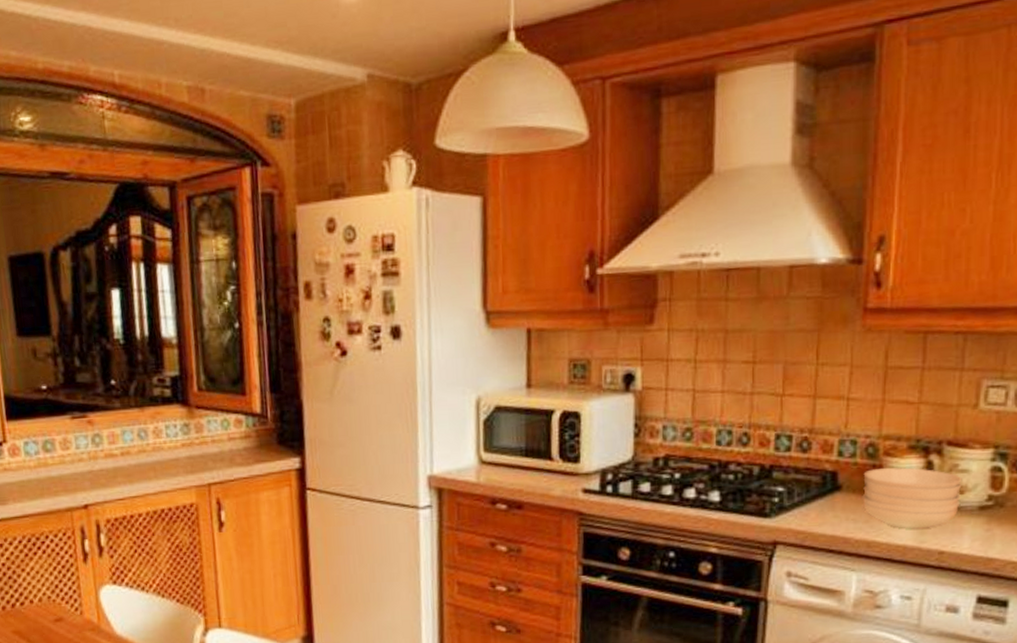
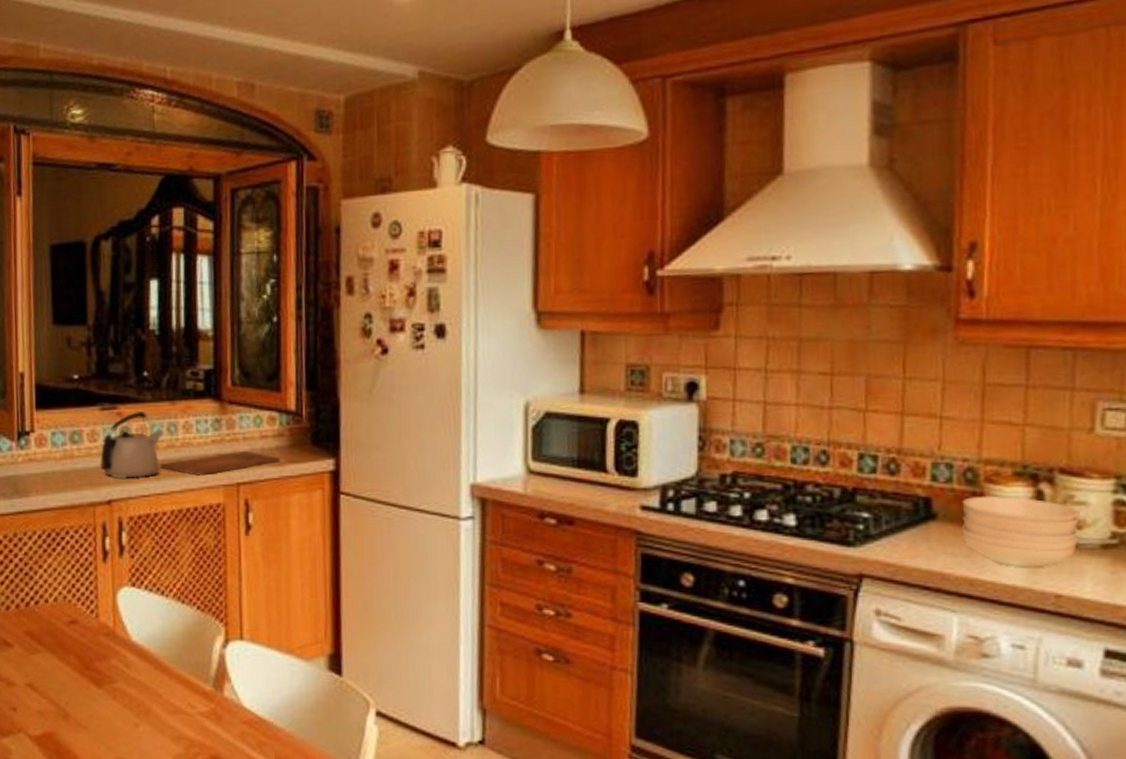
kettle: none [74,418,134,485] -> present [100,410,164,480]
cutting board: none [133,452,248,478] -> present [160,450,280,476]

